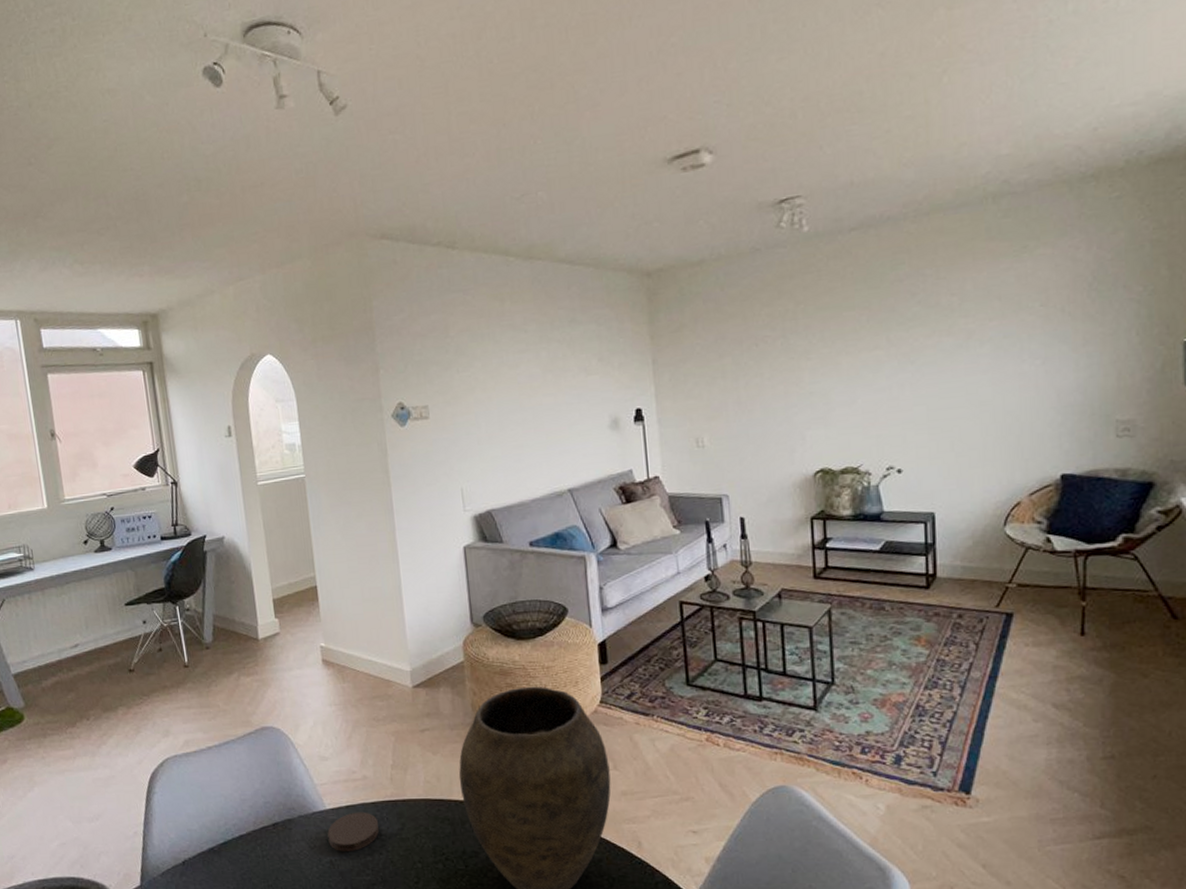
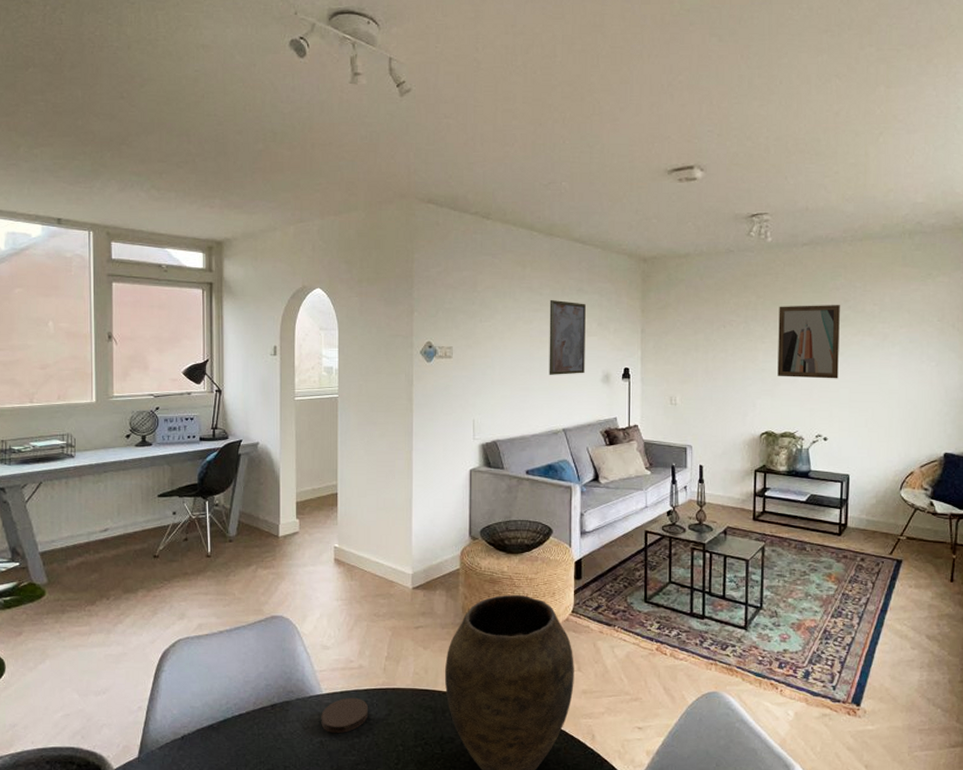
wall art: none [537,336,588,427] -> present [549,300,586,375]
wall art: none [825,301,911,400] -> present [777,305,840,379]

